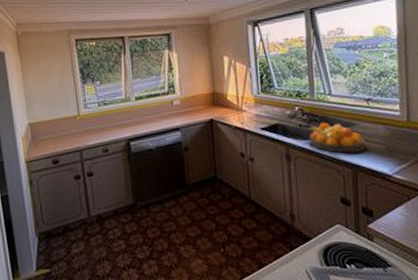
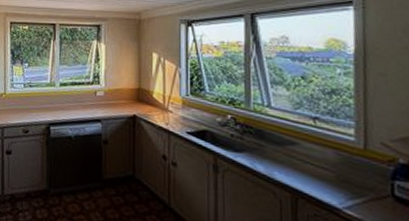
fruit bowl: present [308,122,365,154] -> none [240,135,309,177]

